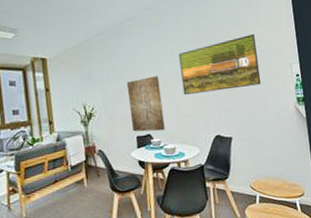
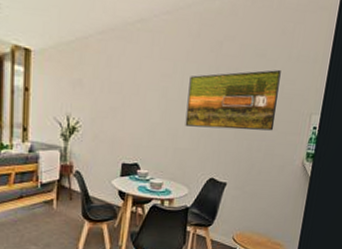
wall art: present [126,76,165,132] -> none [119,97,161,162]

